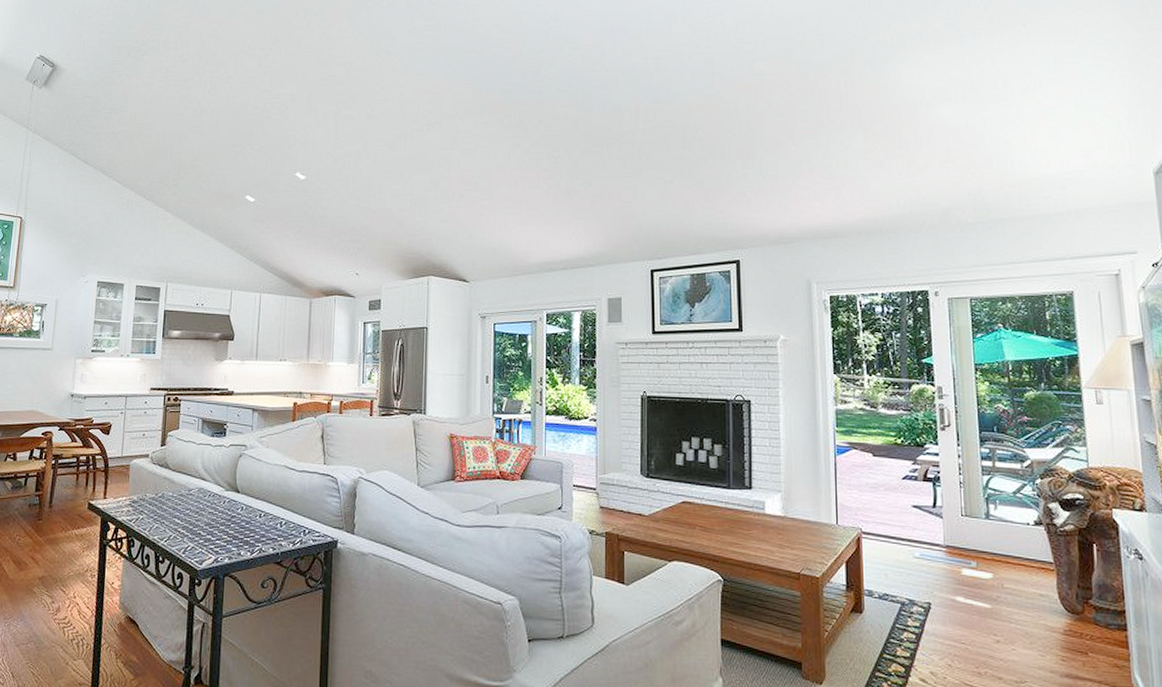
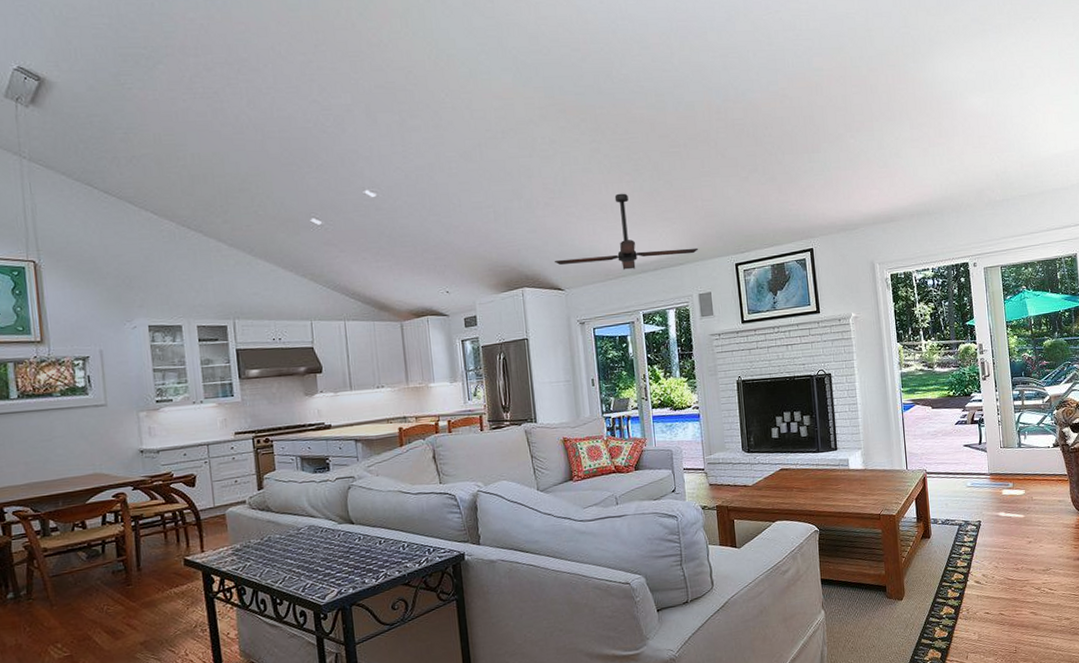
ceiling fan: none [463,189,613,267] -> present [555,193,699,270]

